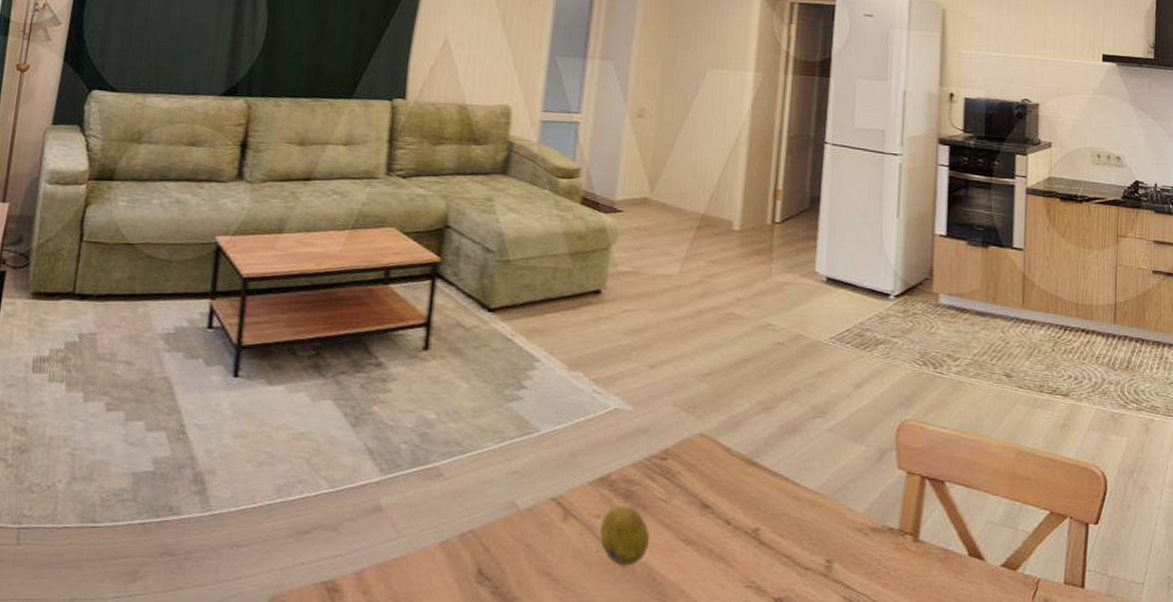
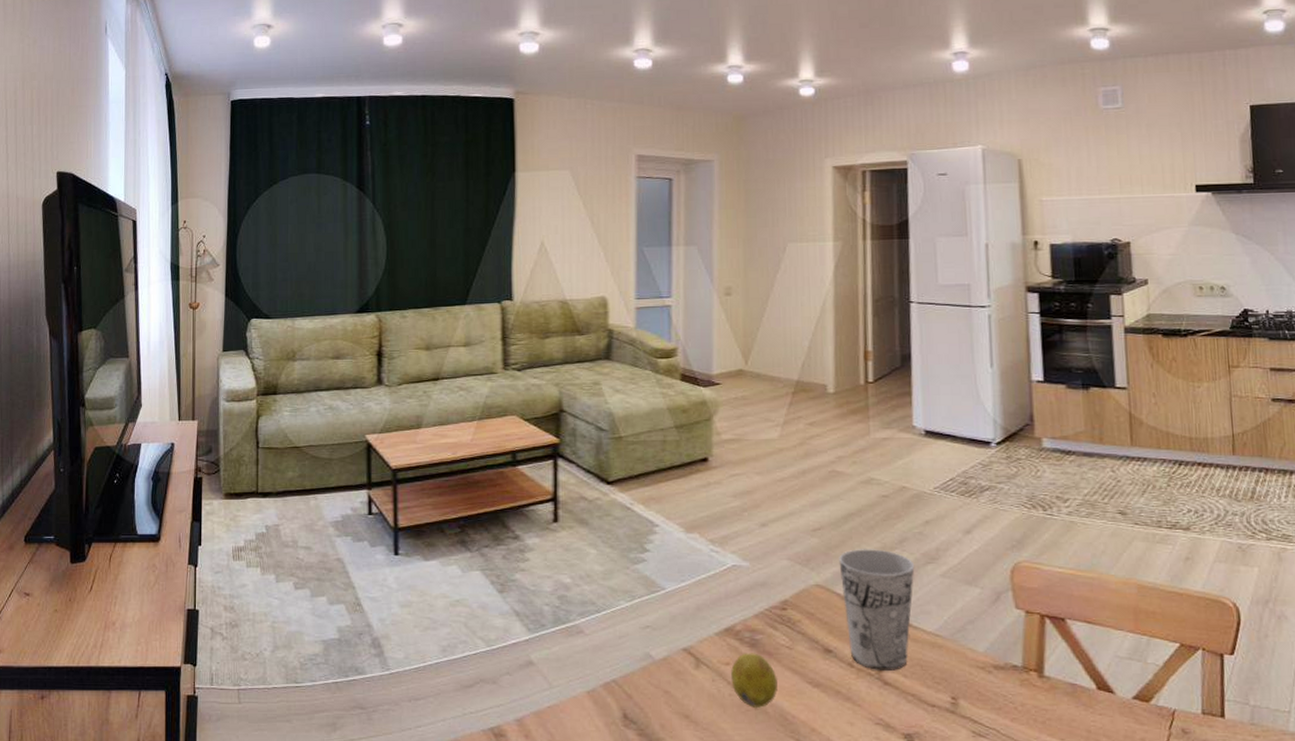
cup: none [726,397,803,530] -> present [839,548,915,671]

